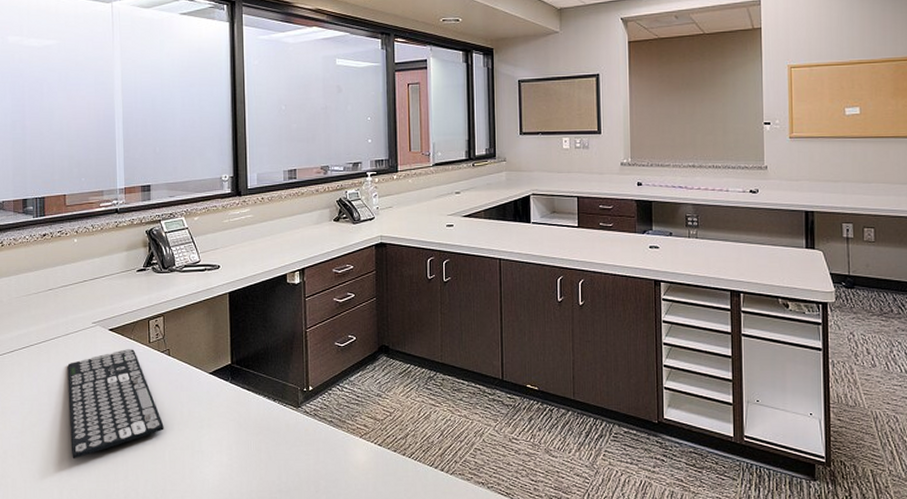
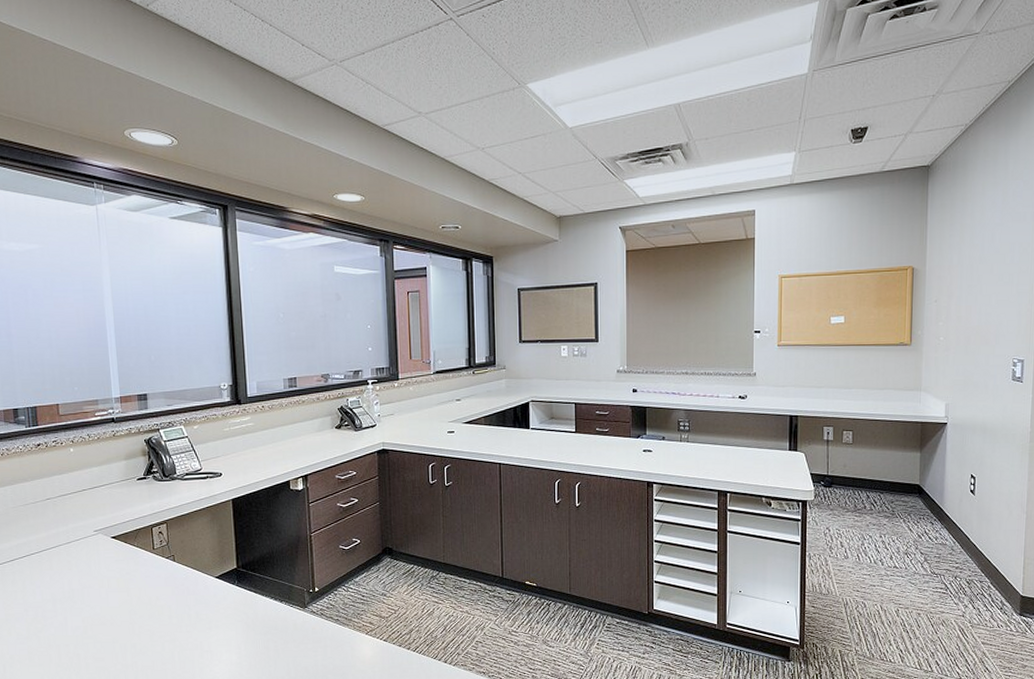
keyboard: present [67,349,164,458] -> none [70,556,172,661]

